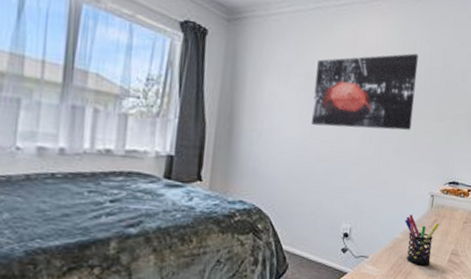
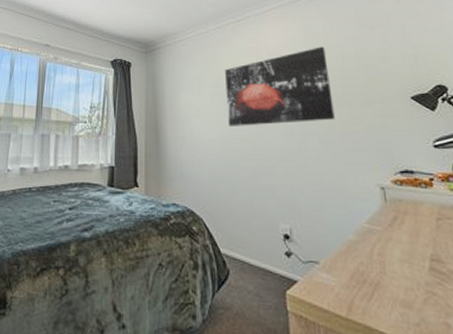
pen holder: present [405,214,439,265] -> none [355,211,404,275]

